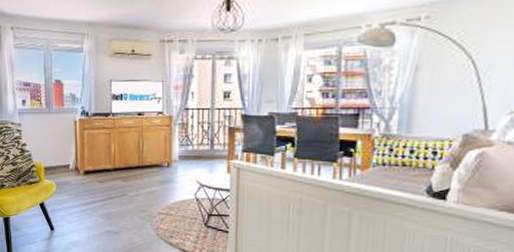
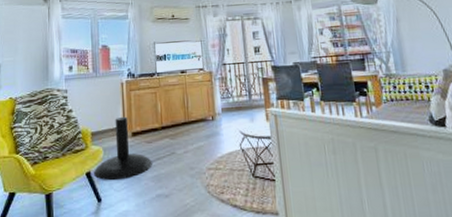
side table: none [46,154,103,214] -> present [93,116,152,181]

